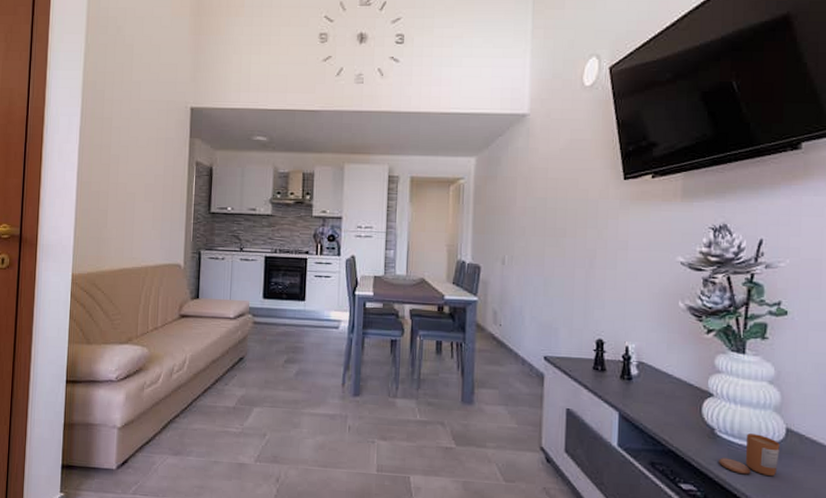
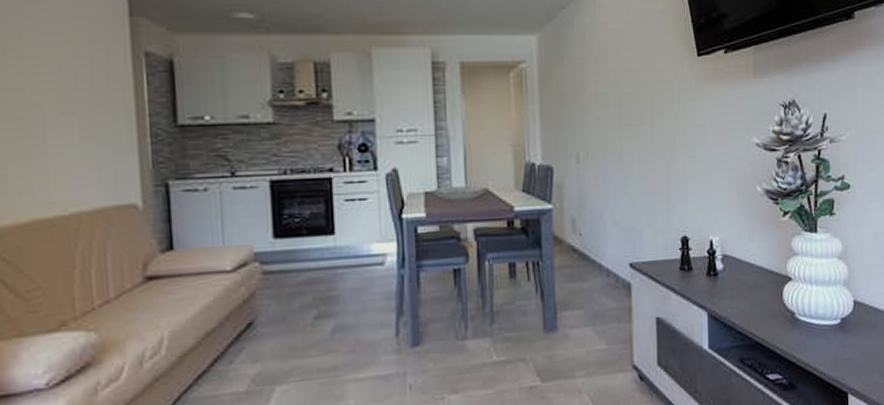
candle: present [719,434,780,477] -> none [800,311,849,354]

